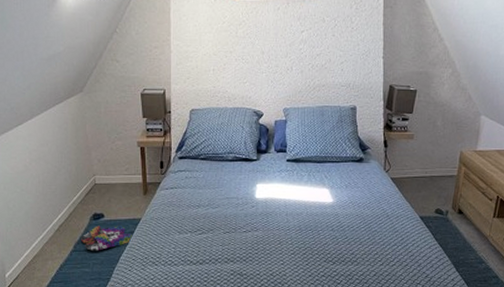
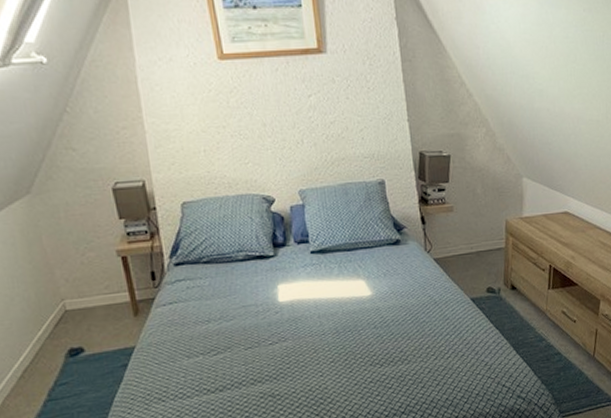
slippers: present [80,225,132,251] -> none [54,359,126,397]

